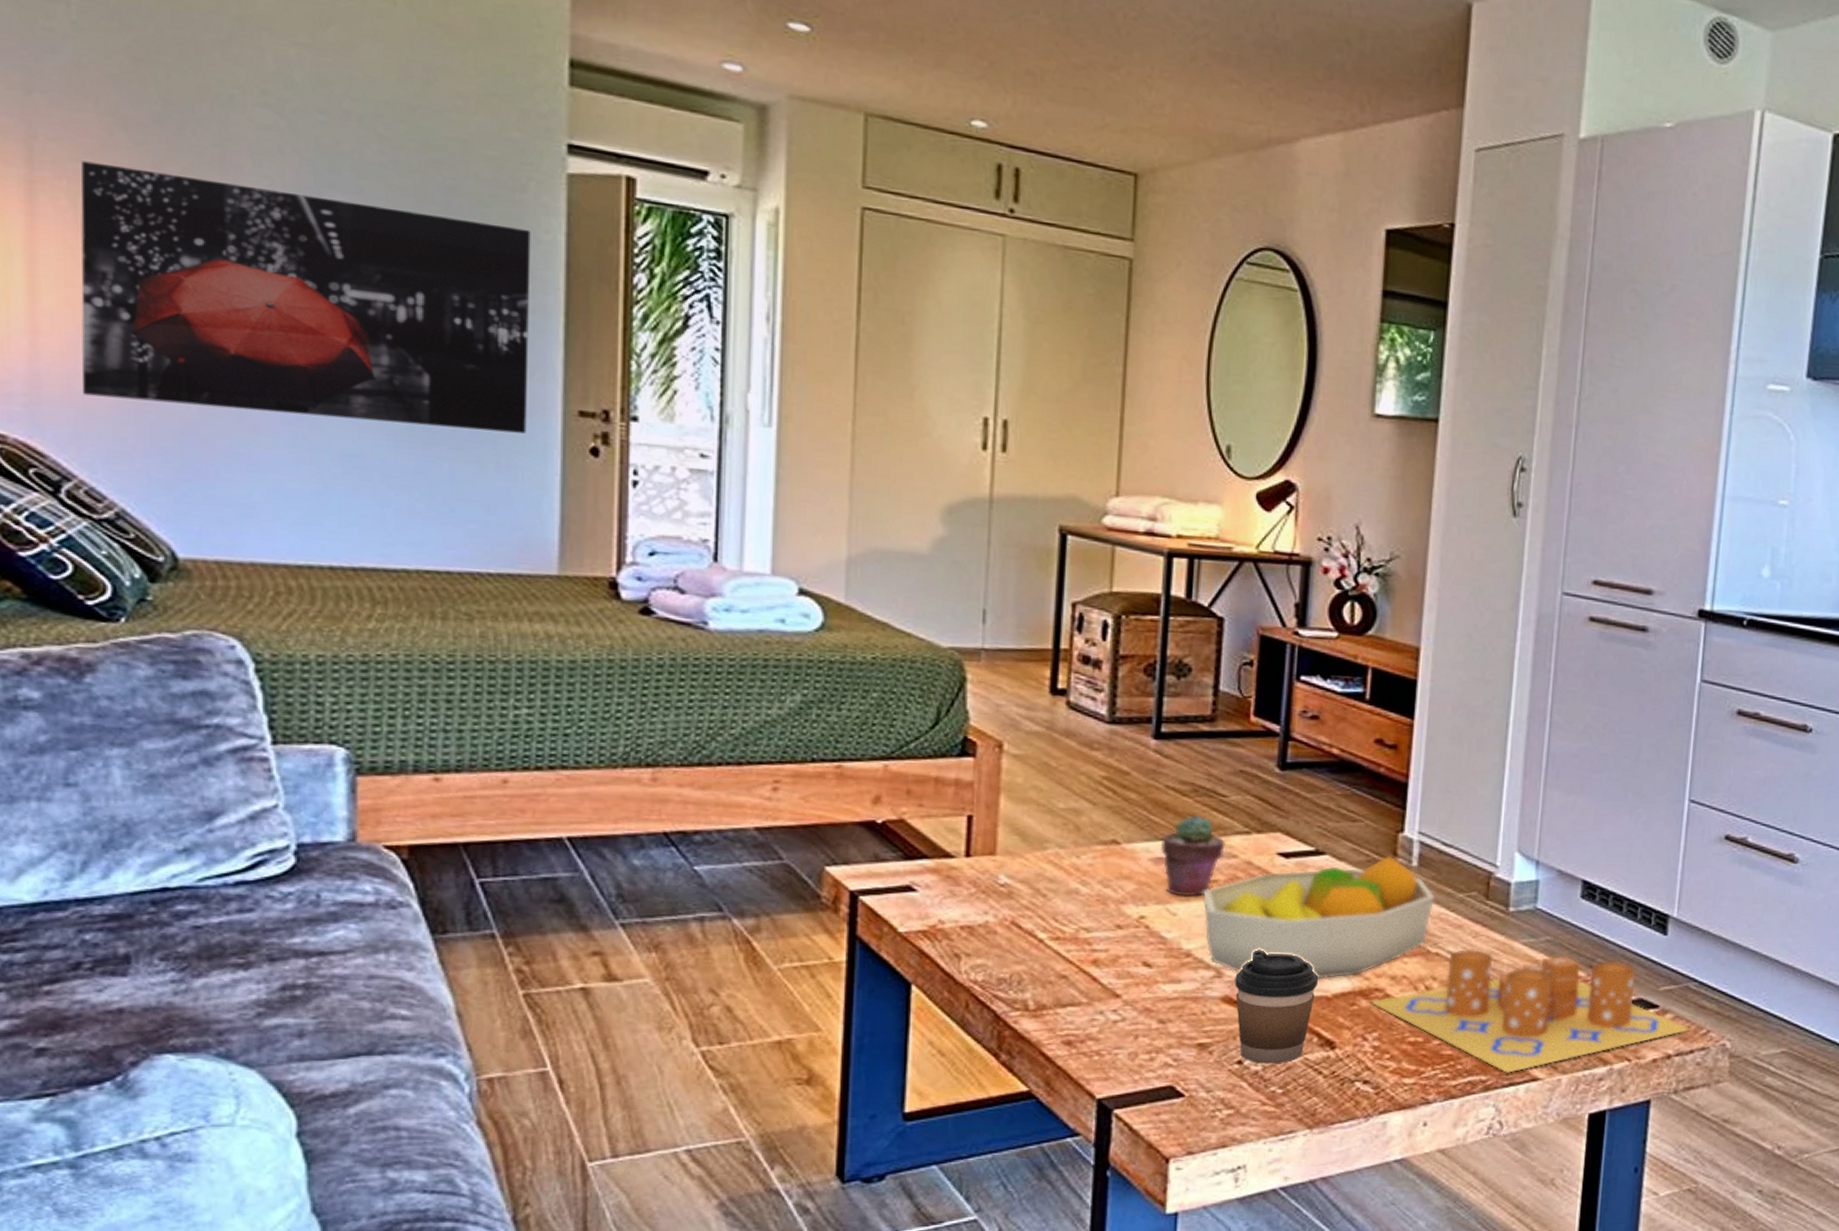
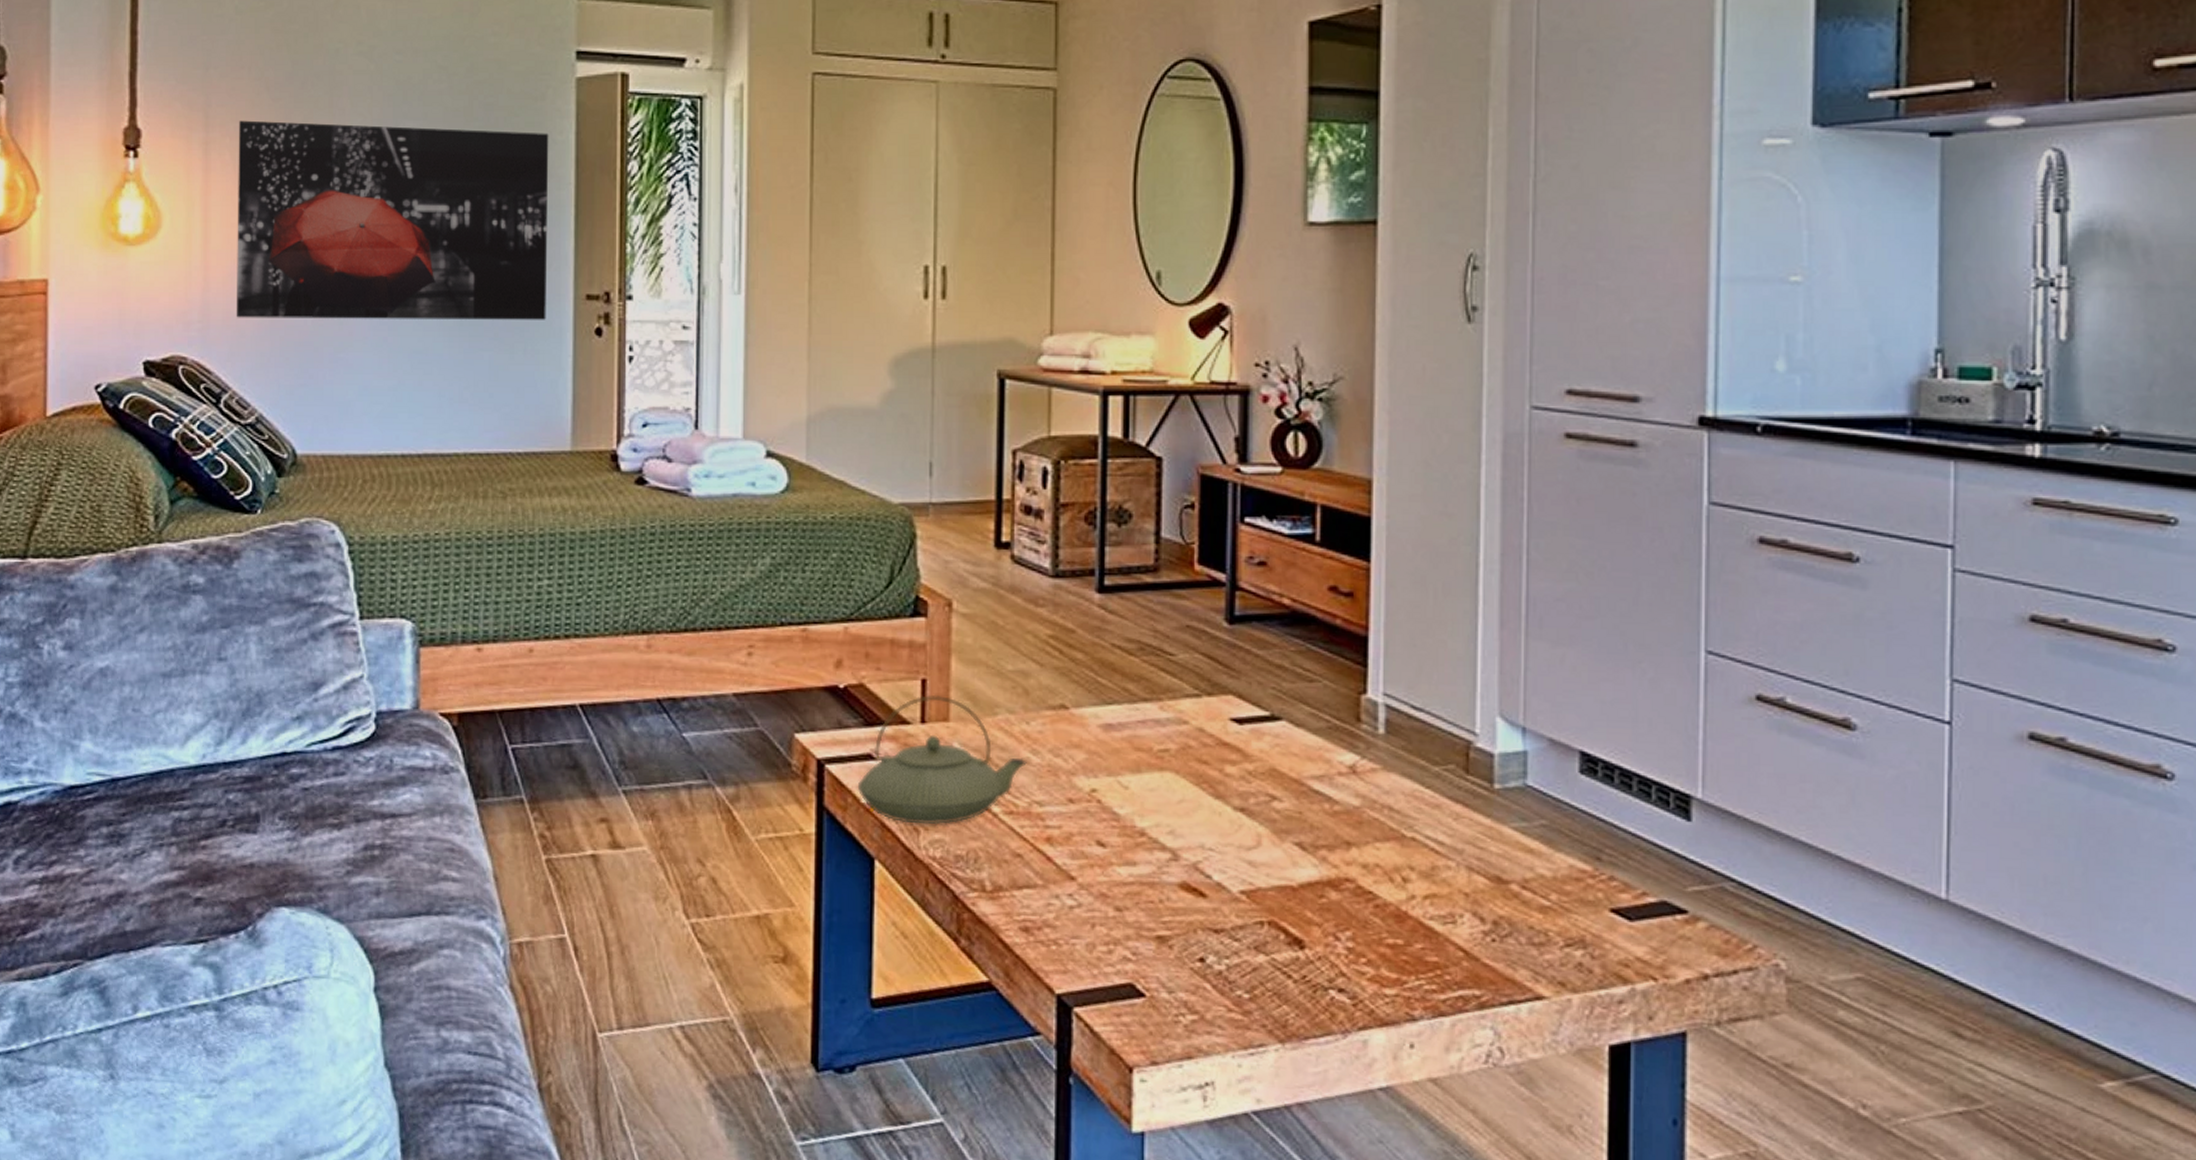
teapot: none [894,830,1076,951] -> present [857,694,1027,825]
potted succulent: present [1161,814,1225,897] -> none [1110,675,1175,768]
fruit bowl: present [1203,856,1436,979] -> none [1155,721,1407,866]
coffee cup: present [1235,949,1319,1064] -> none [1192,829,1282,964]
candle: present [1370,949,1691,1074] -> none [1340,834,1732,990]

